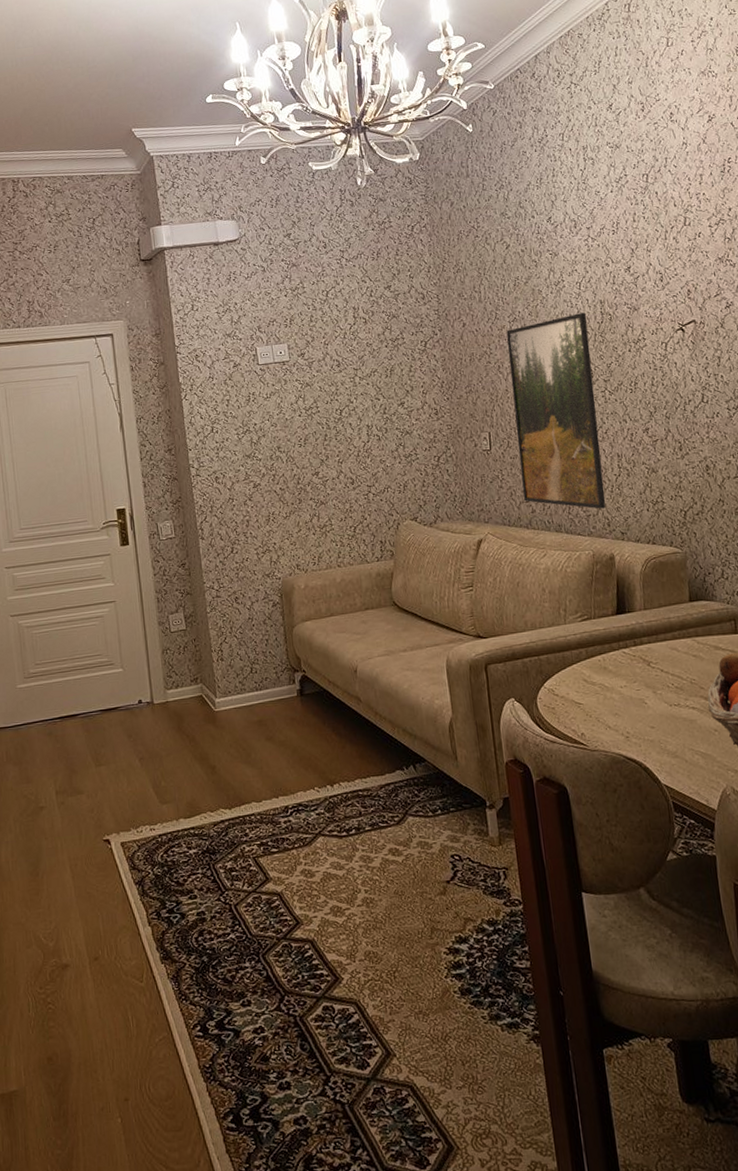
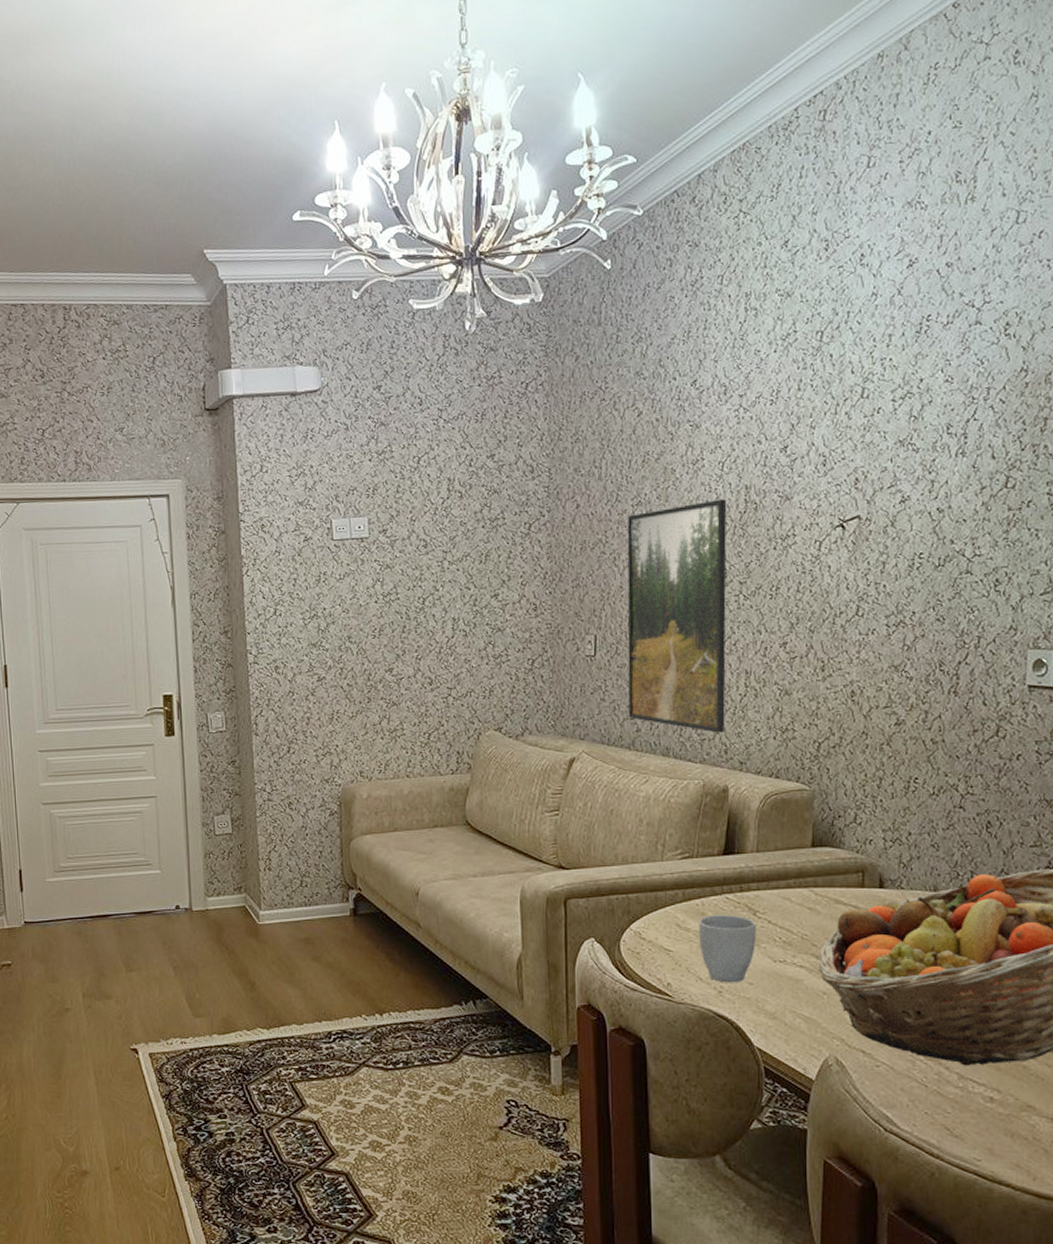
mug: none [602,667,653,729] -> present [698,915,757,983]

